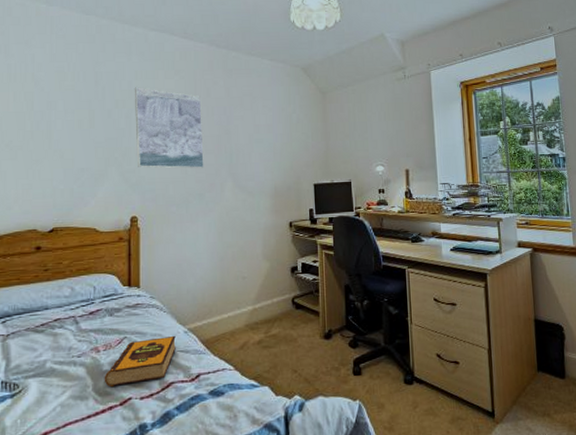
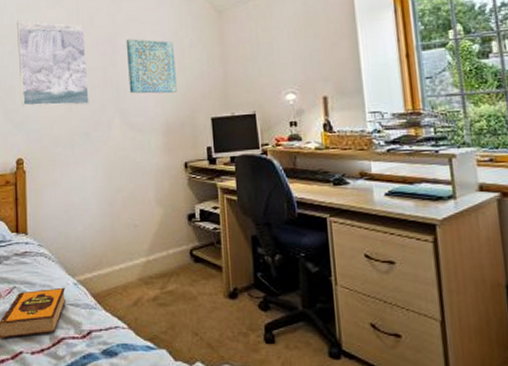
wall art: none [240,111,284,162] -> present [126,38,177,94]

